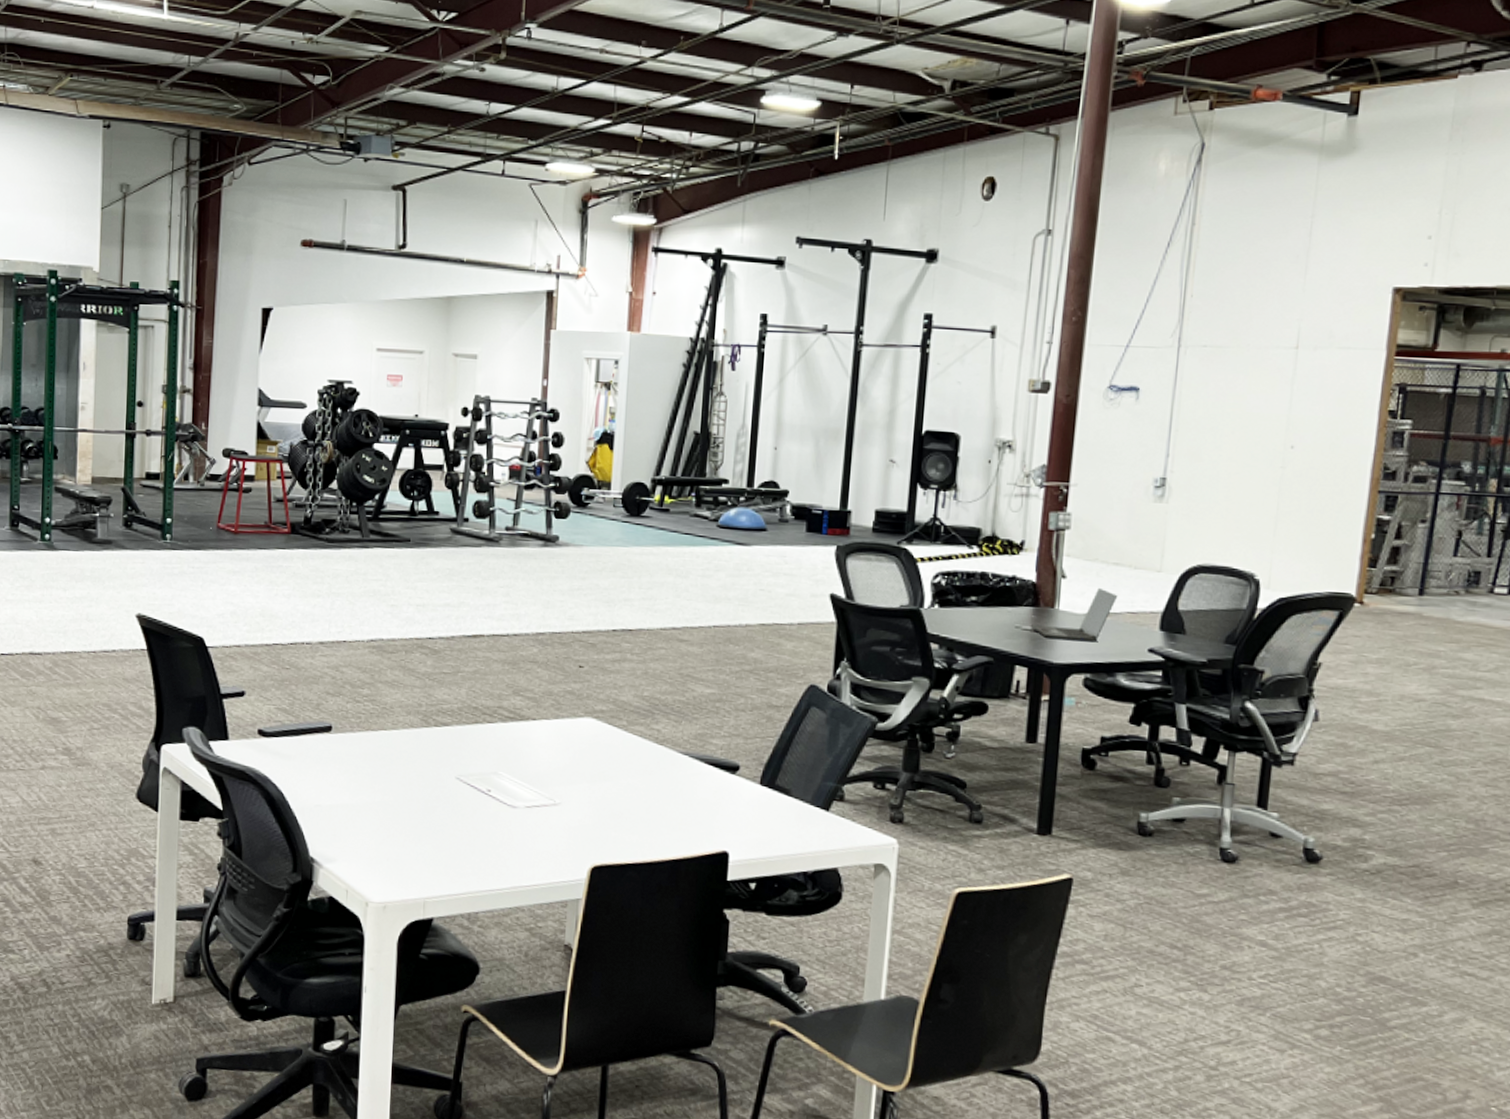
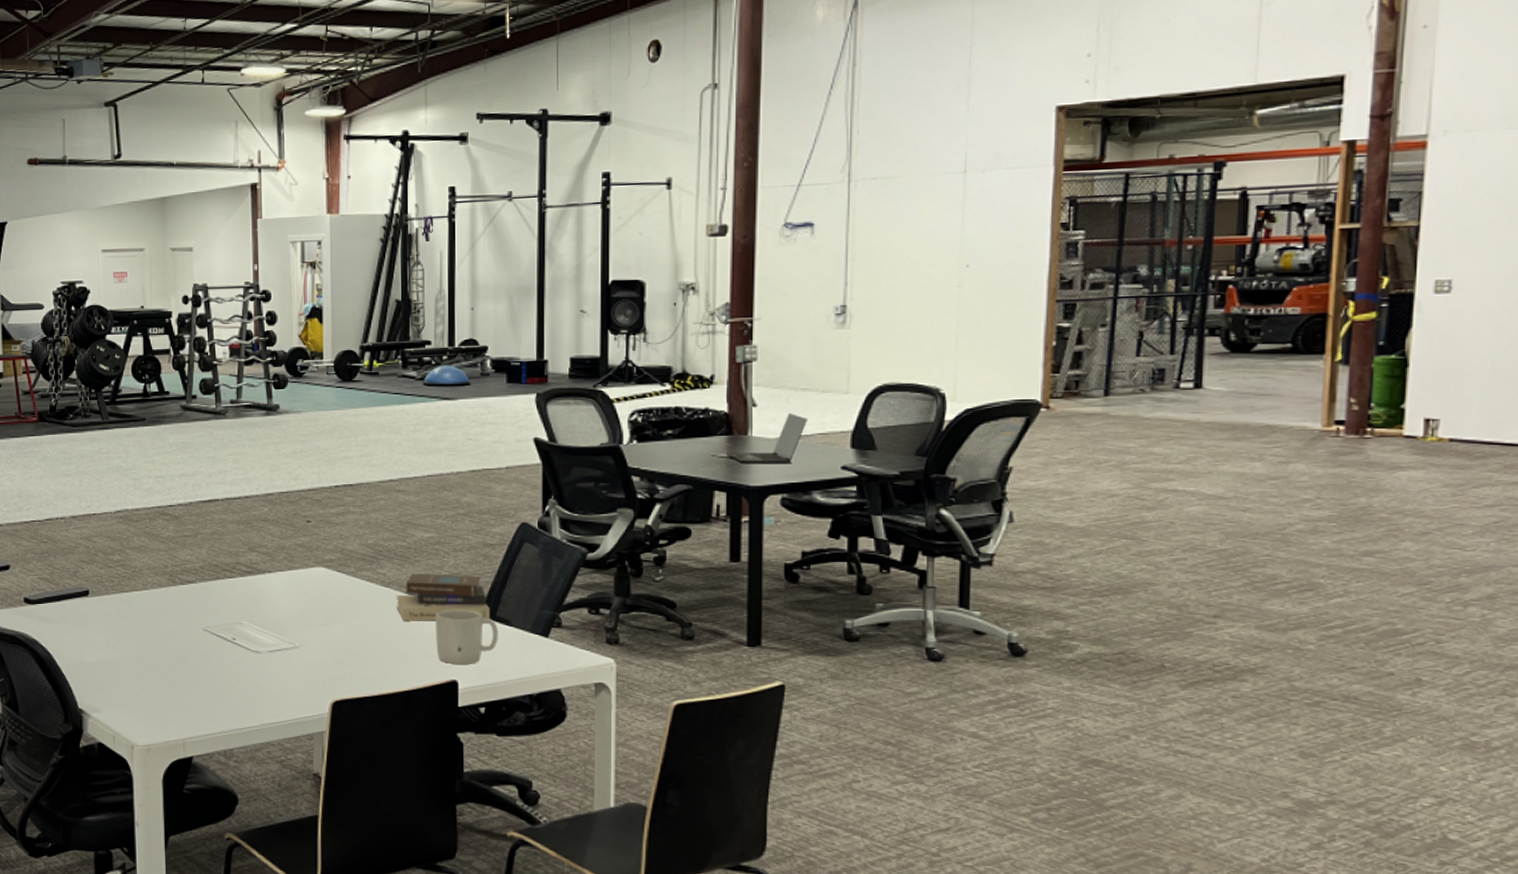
books: none [669,731,769,787] -> present [396,573,490,622]
mug: none [708,773,776,835] -> present [434,609,498,664]

